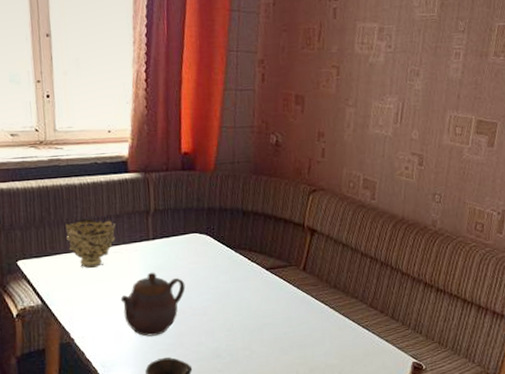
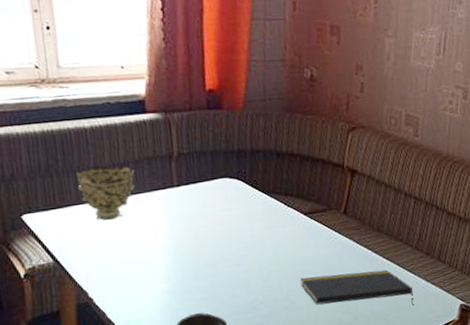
teapot: present [120,272,186,337] -> none [143,221,216,292]
notepad: none [261,325,368,361] -> present [300,269,414,306]

